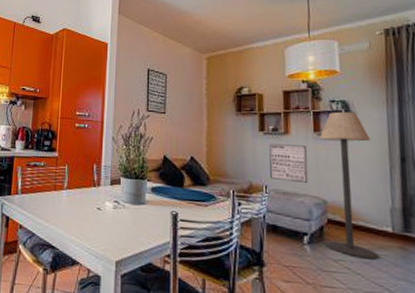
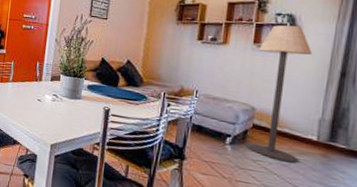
wall art: present [269,144,308,183] -> none [202,52,243,91]

